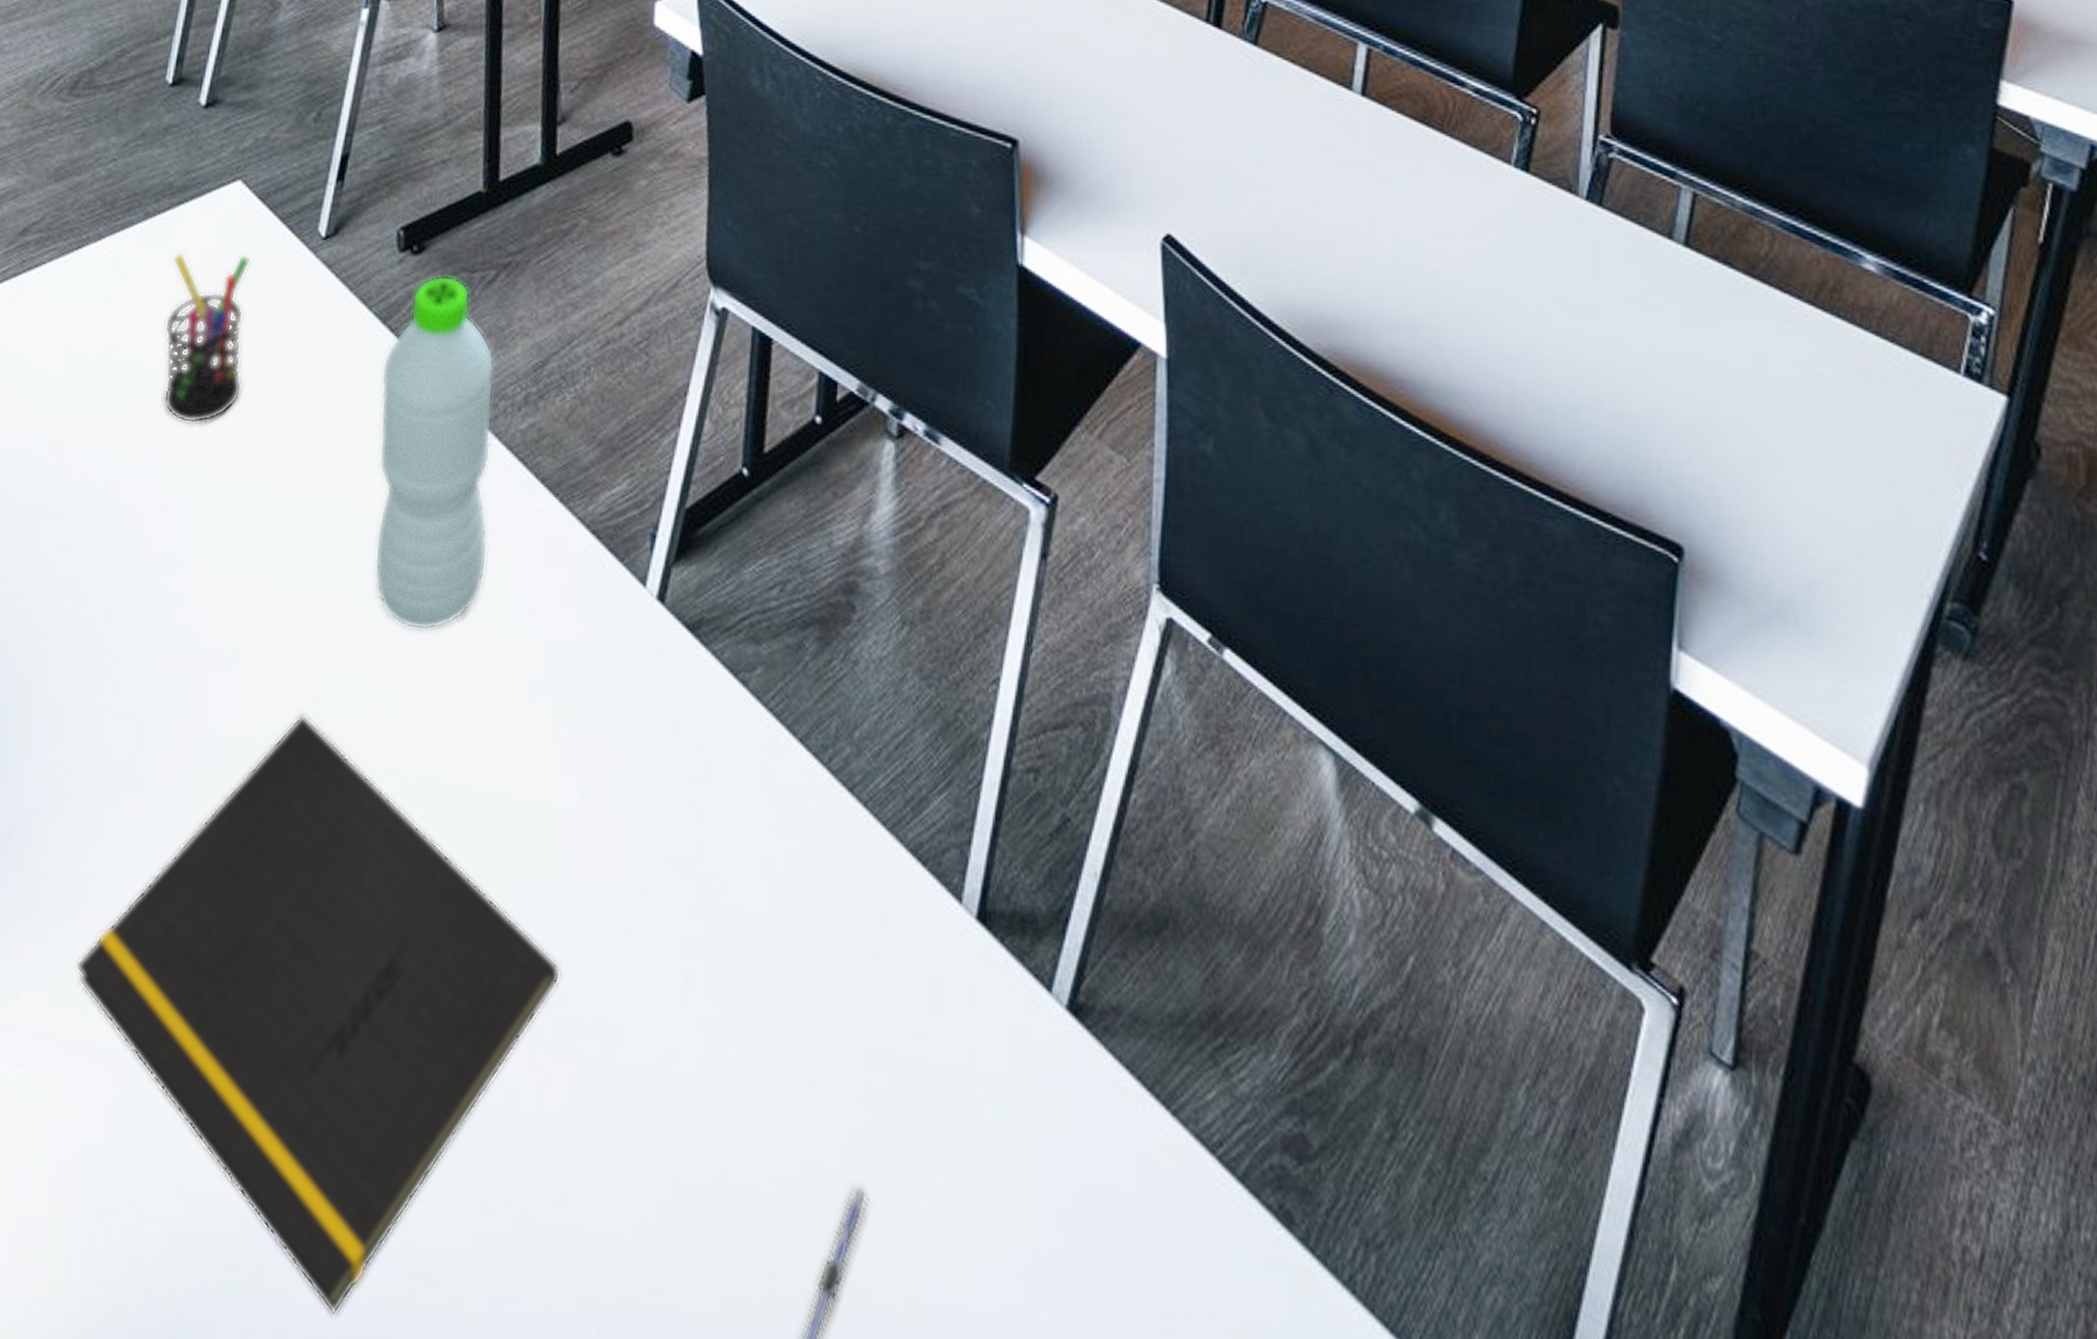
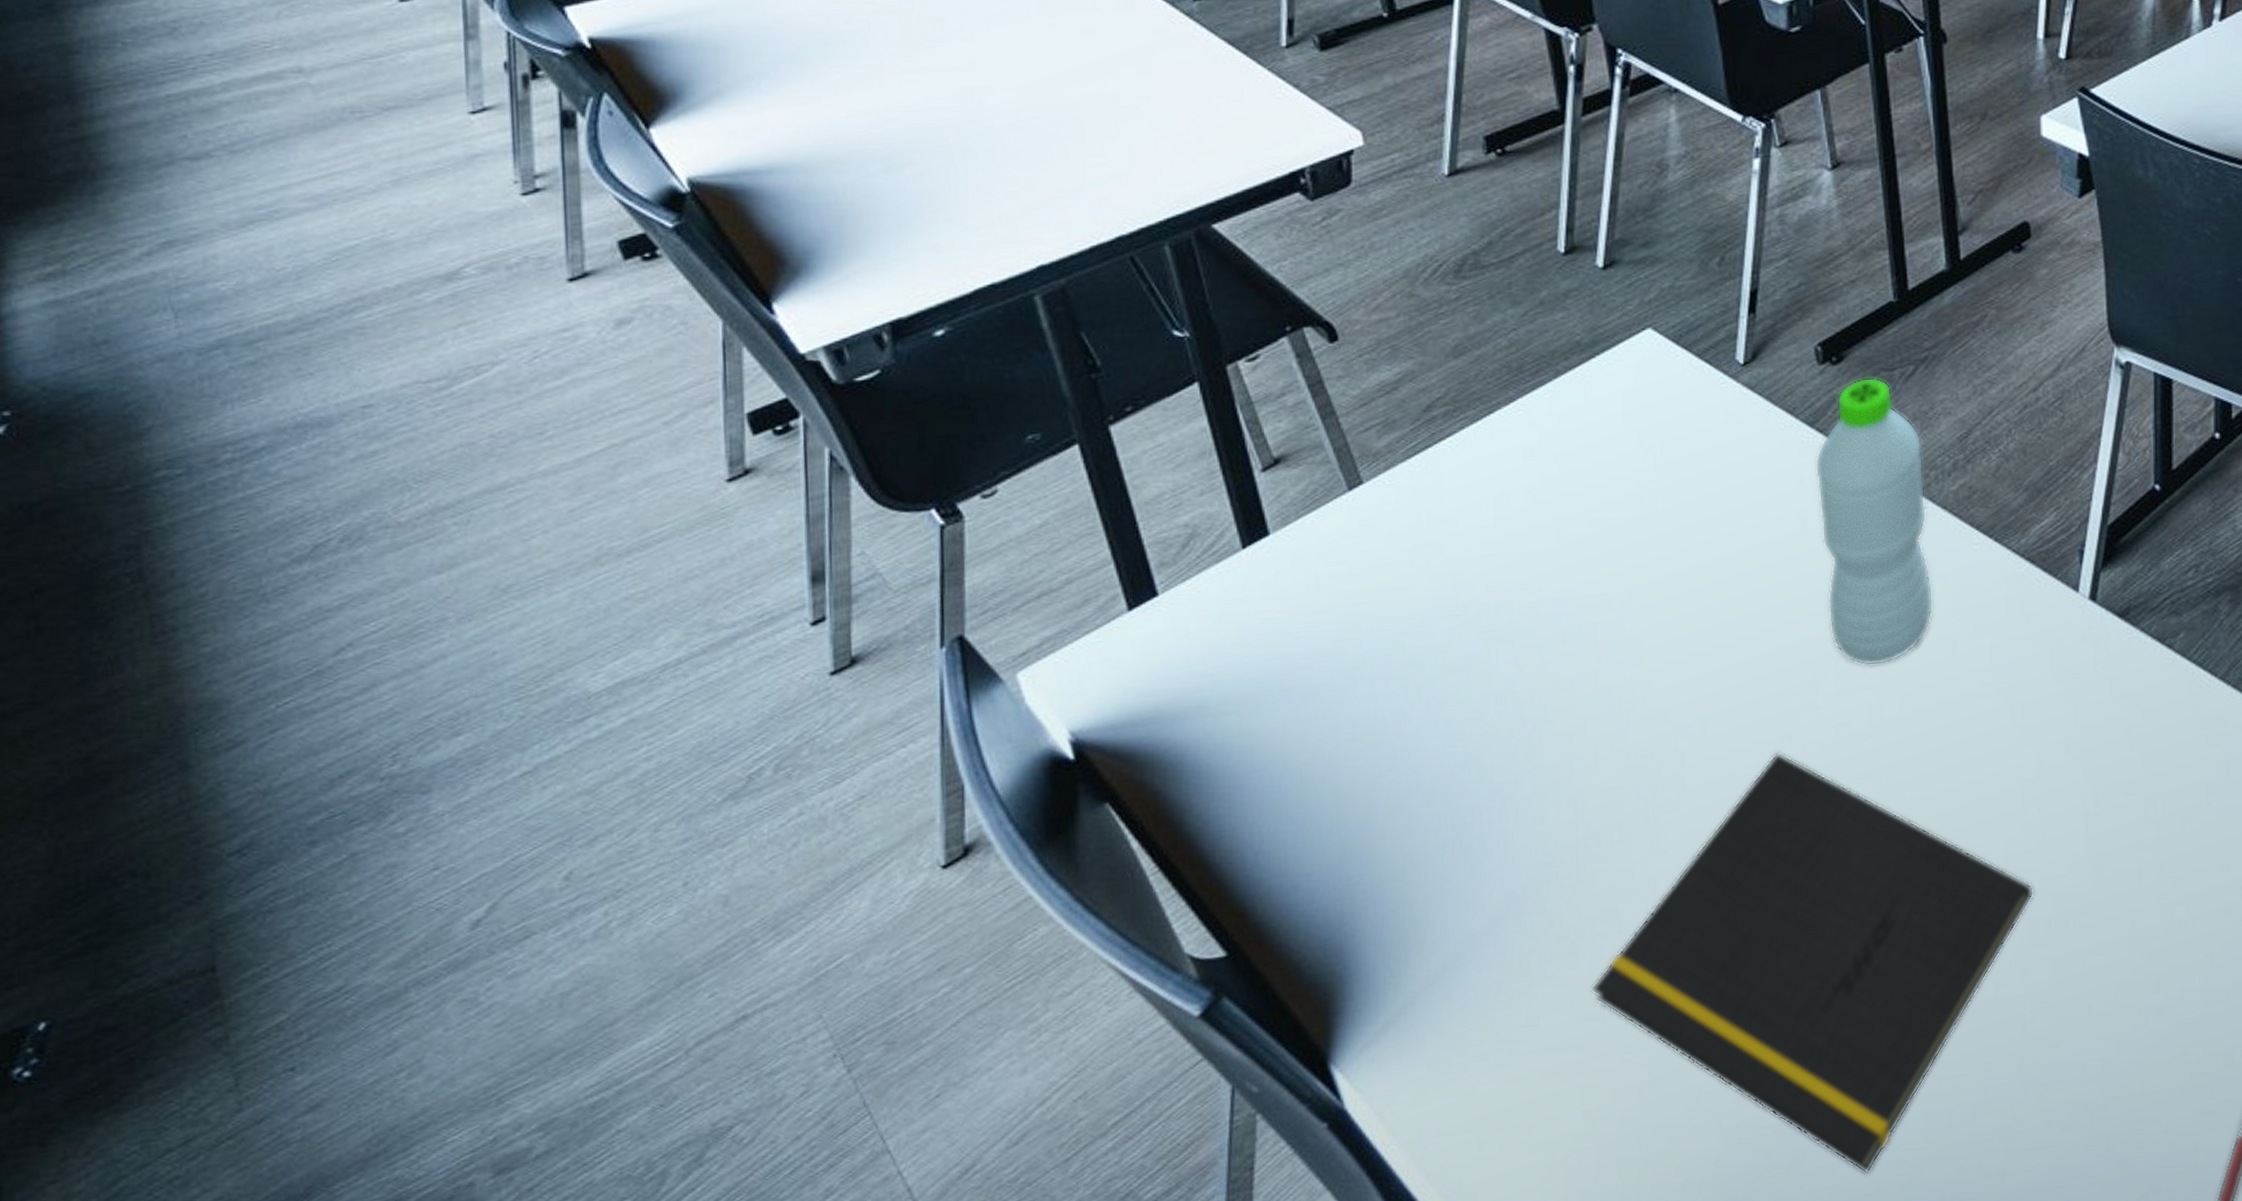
pen holder: present [163,252,251,424] -> none [1590,391,1679,544]

